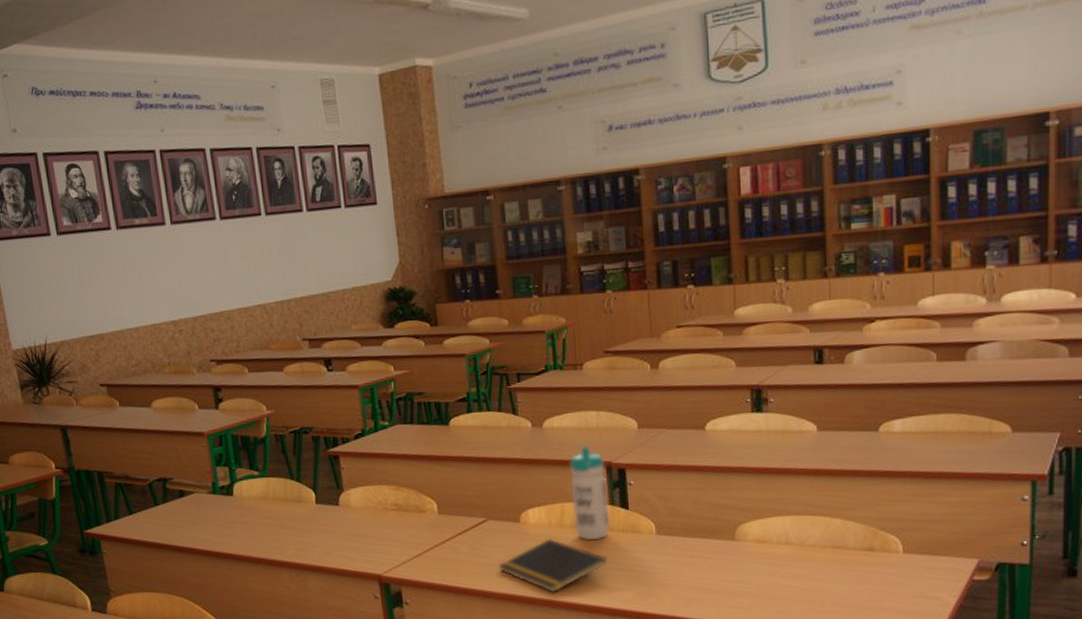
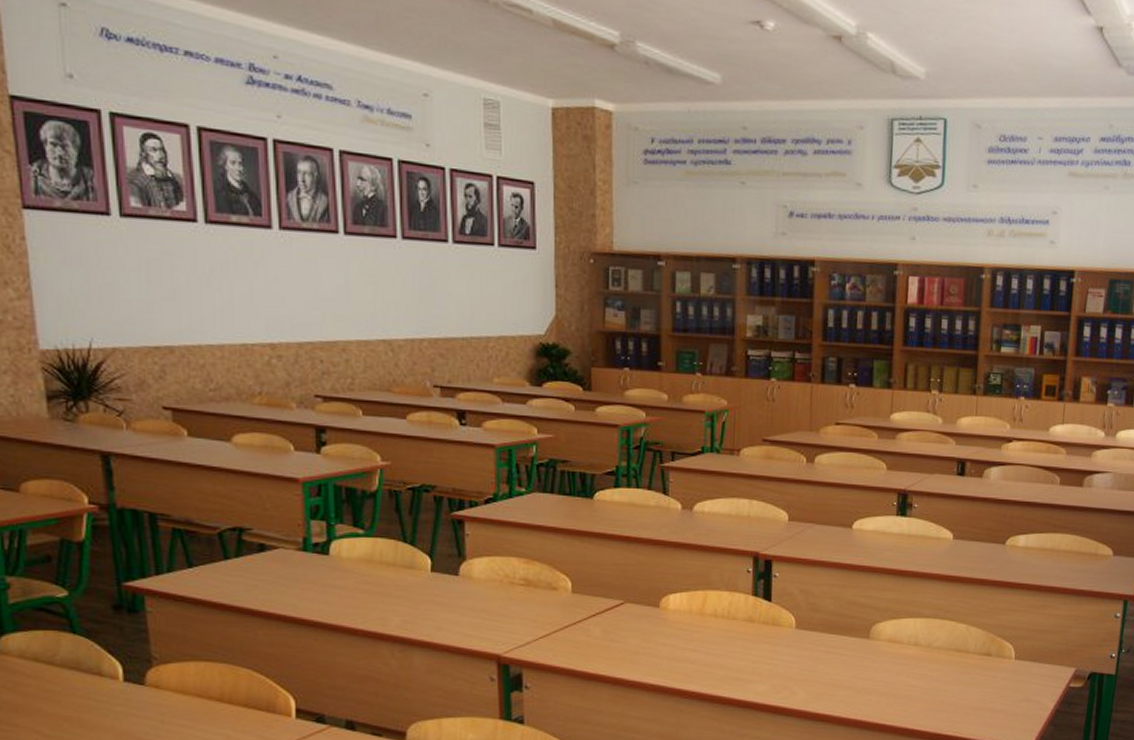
notepad: present [499,537,608,593] -> none [632,625,746,683]
water bottle: present [569,445,611,540] -> none [715,533,752,630]

